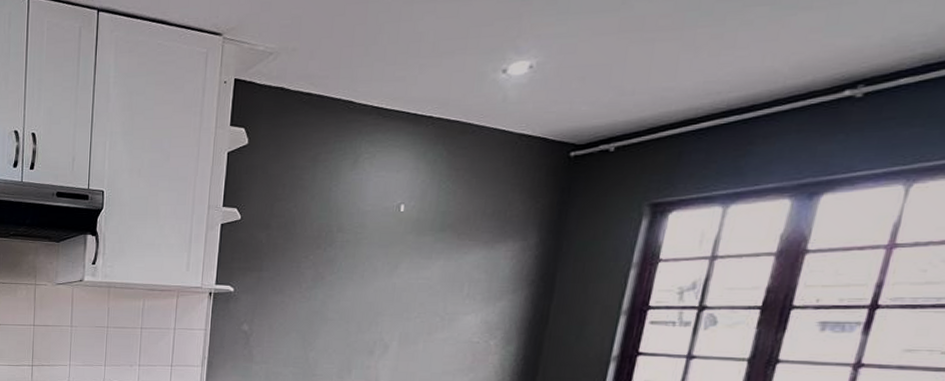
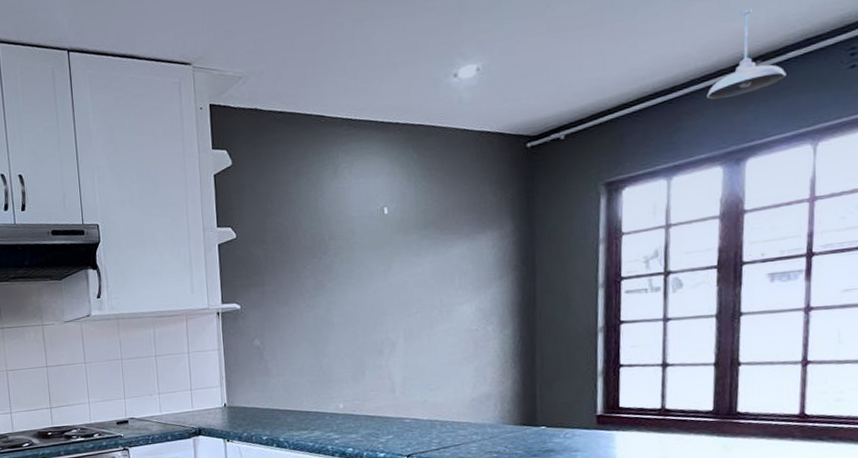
pendant light: none [790,23,892,124] -> present [707,8,786,100]

